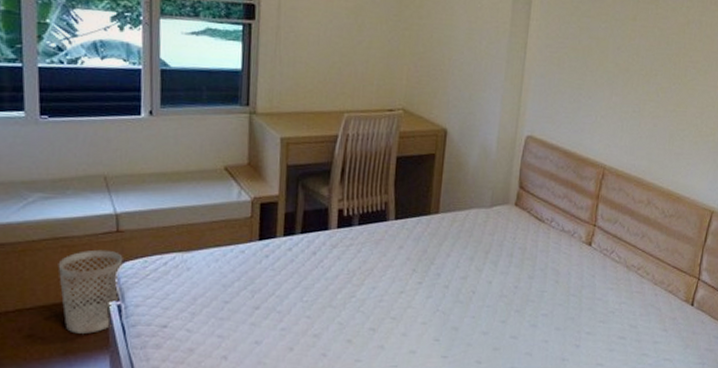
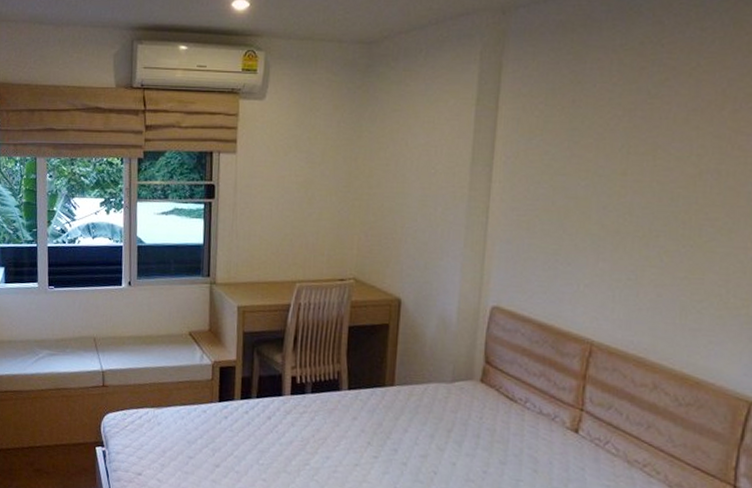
wastebasket: present [58,249,123,334] -> none [59,400,108,474]

